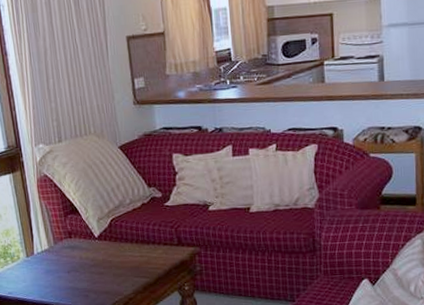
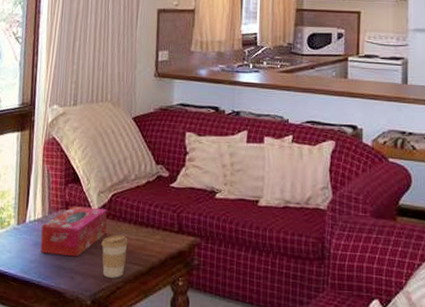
tissue box: none [50,233,111,279] -> present [40,206,107,257]
coffee cup: none [108,253,134,292] -> present [101,234,128,278]

